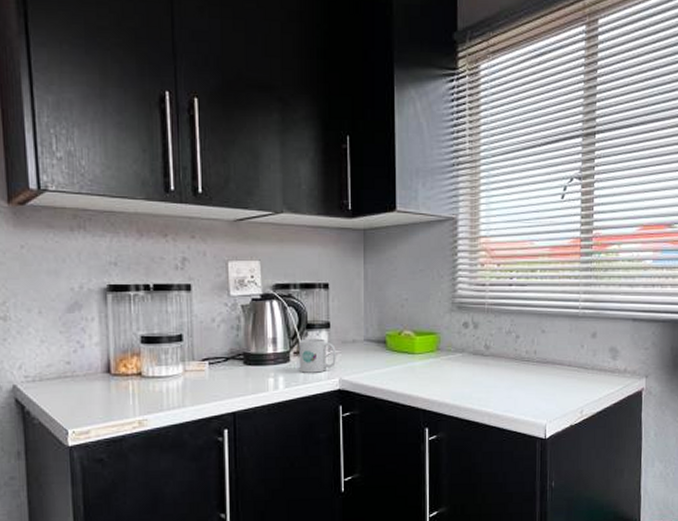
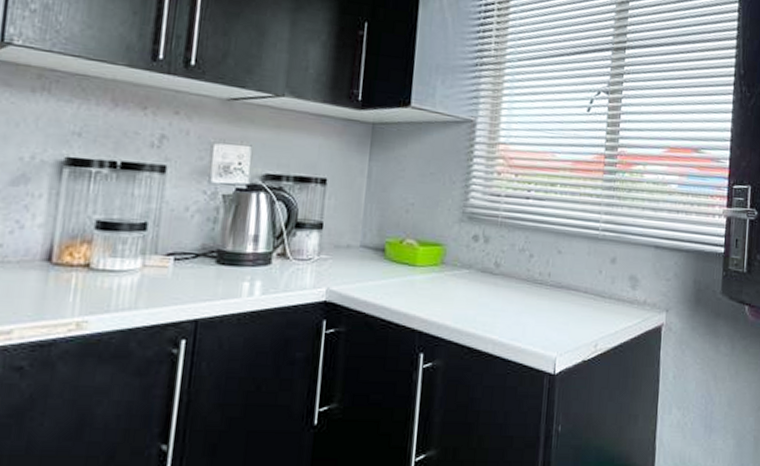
mug: present [299,338,336,373] -> none [281,239,327,280]

